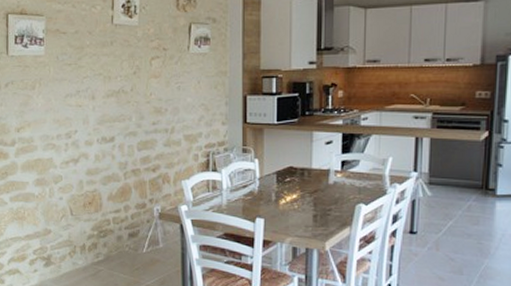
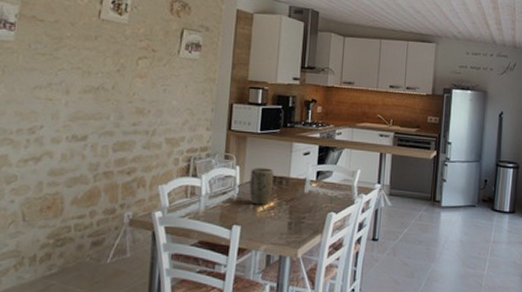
plant pot: none [270,160,295,198] -> present [249,168,274,205]

